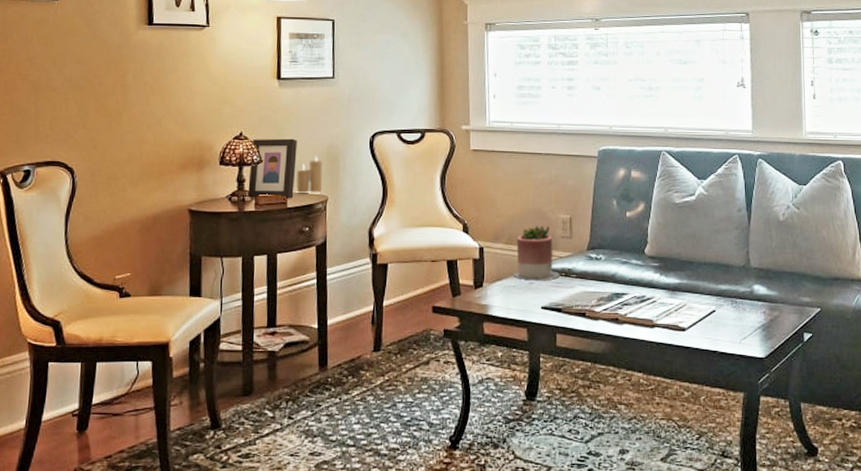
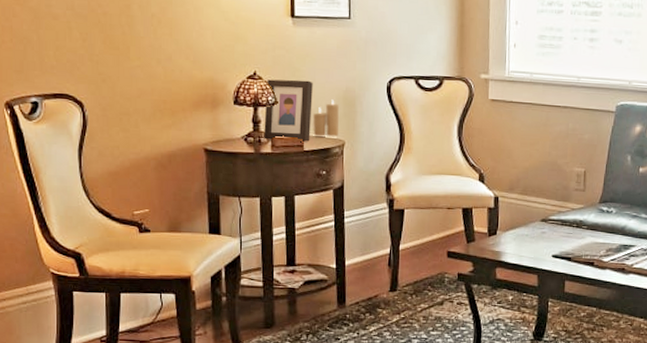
succulent planter: present [514,225,560,281] -> none [527,177,572,231]

